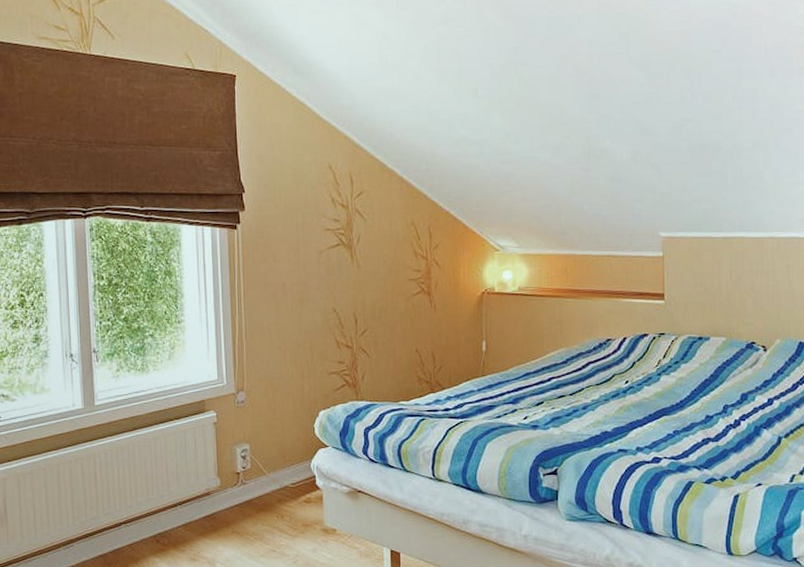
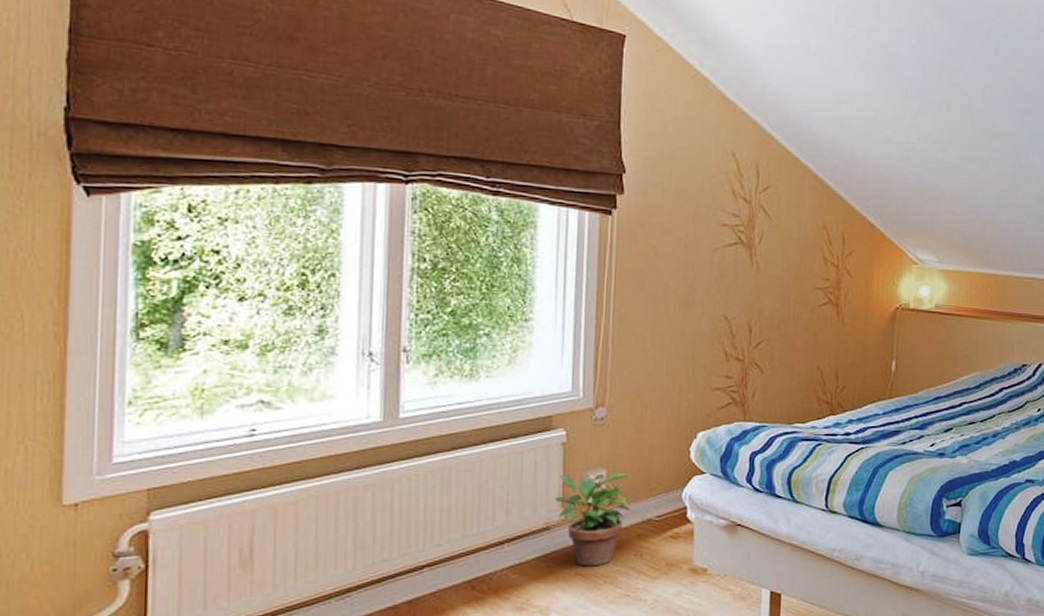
potted plant: none [212,447,270,526] -> present [555,473,633,567]

